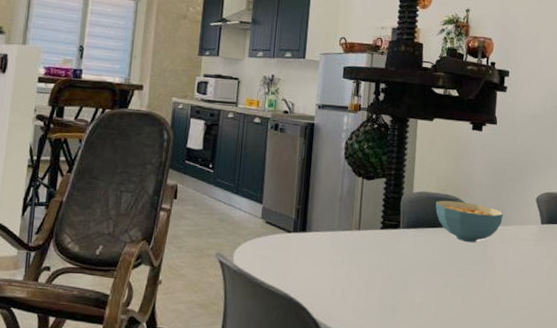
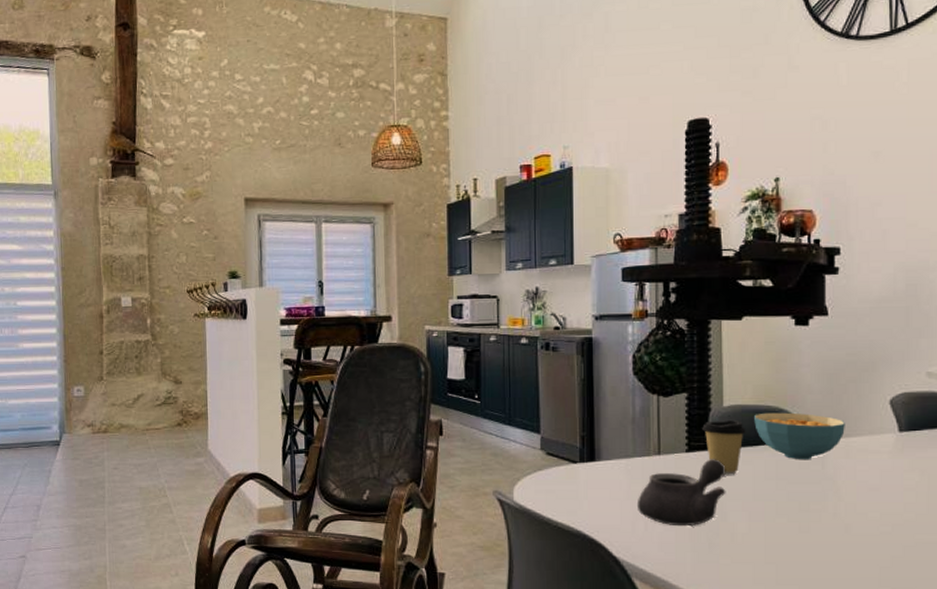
teapot: none [337,236,411,295] -> present [636,459,726,527]
coffee cup: none [395,204,430,253] -> present [702,419,747,476]

